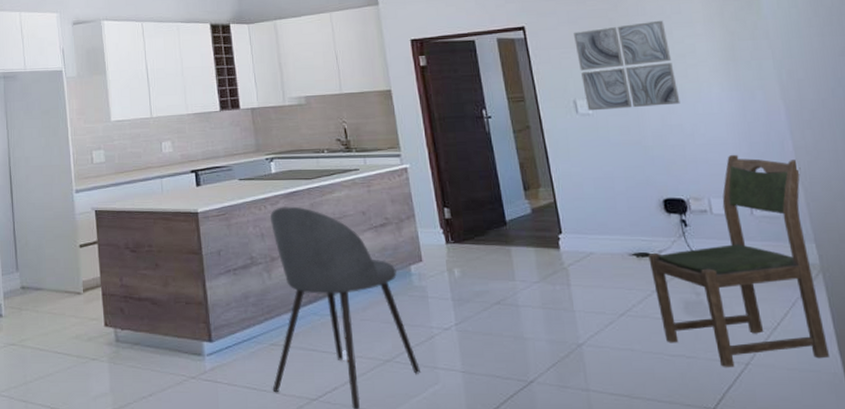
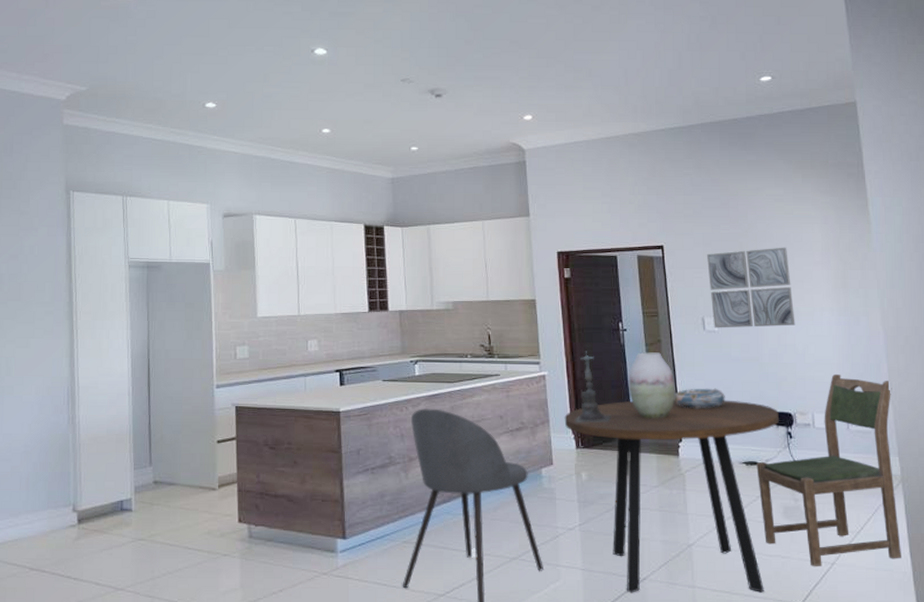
dining table: none [431,187,670,397] -> present [564,399,779,593]
candle holder: none [442,141,482,217] -> present [575,351,612,423]
vase: none [497,139,551,210] -> present [628,352,675,419]
decorative bowl: none [549,175,607,198] -> present [674,388,725,409]

